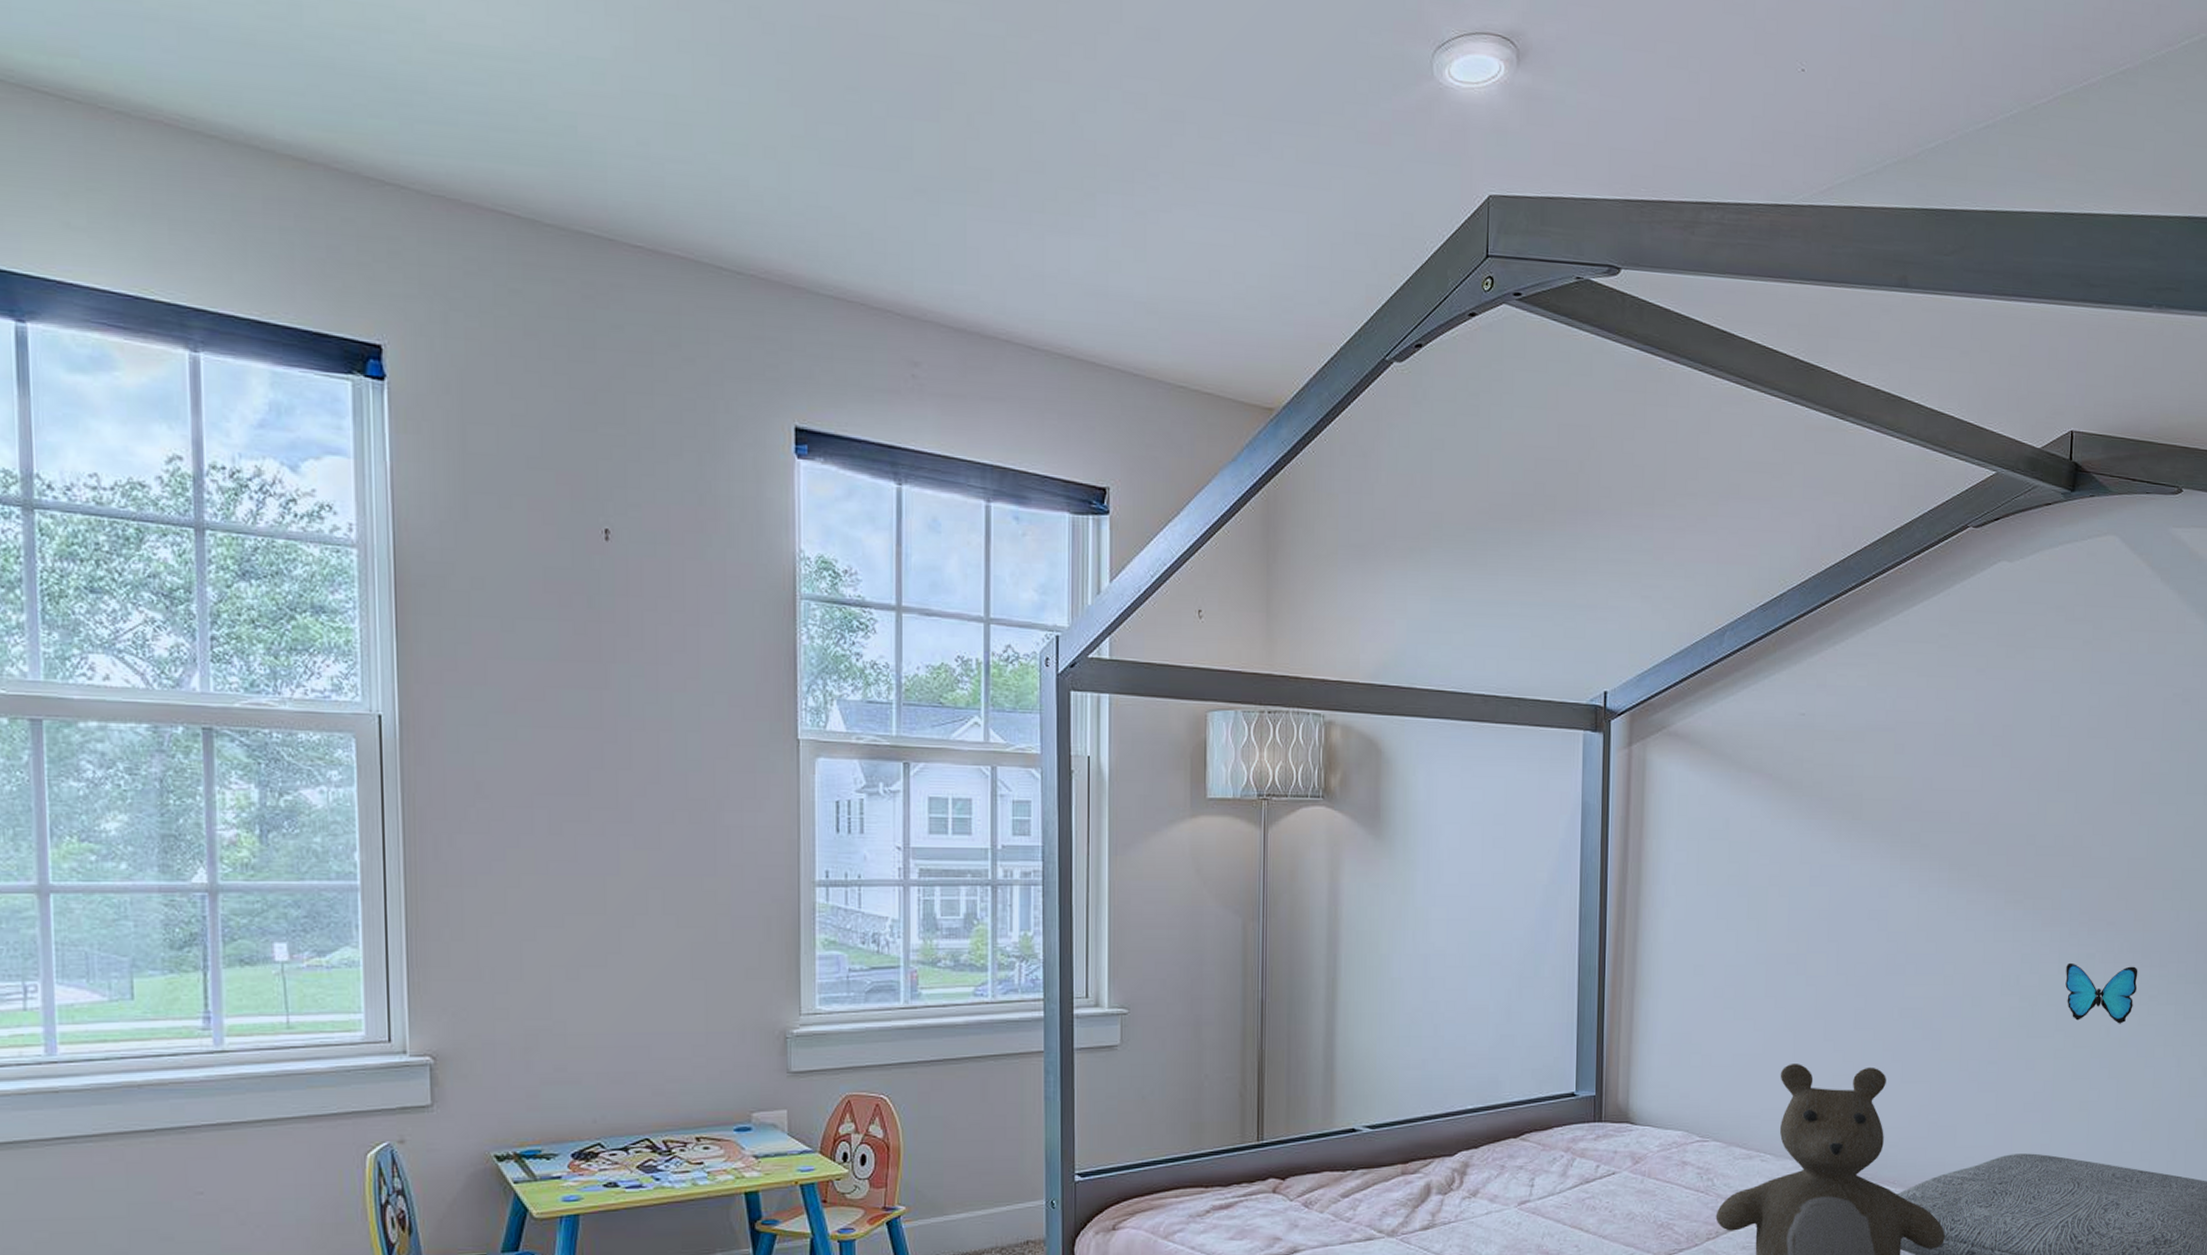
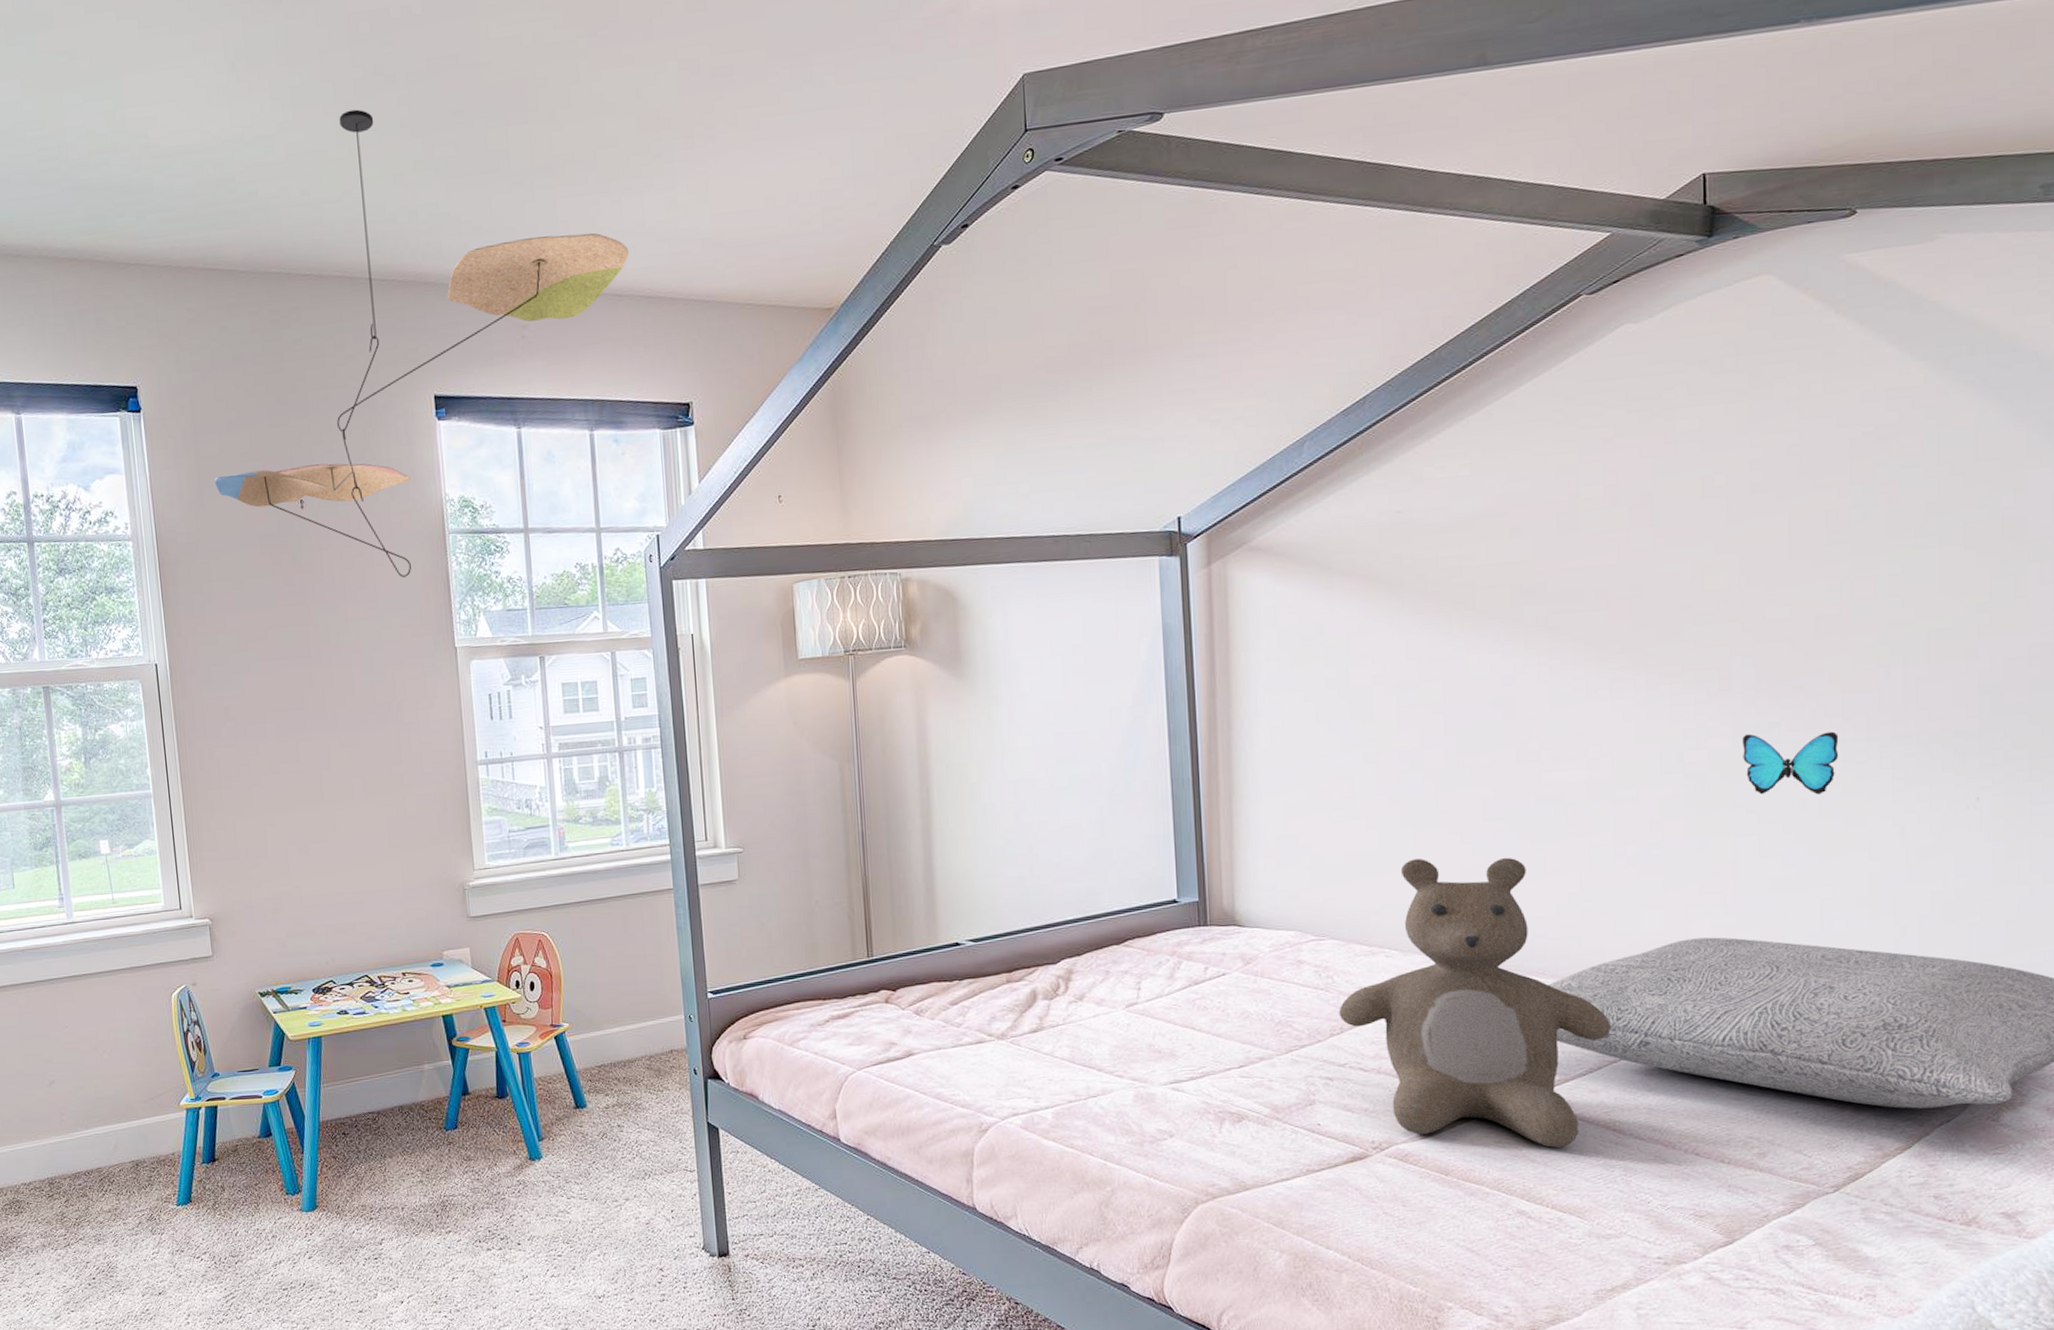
ceiling mobile: none [486,53,1048,645] -> present [215,109,629,577]

